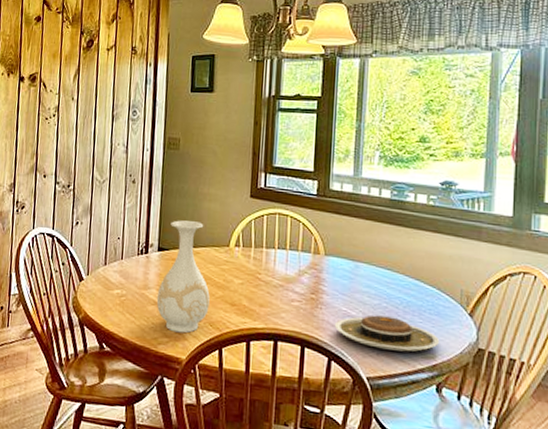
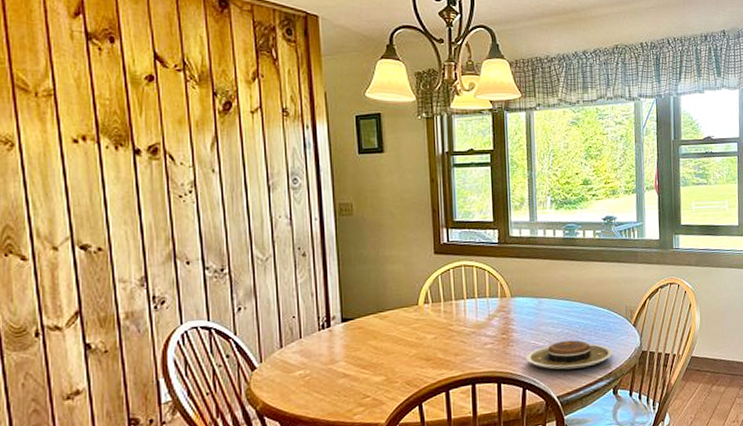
vase: present [156,220,210,334] -> none [346,286,404,400]

